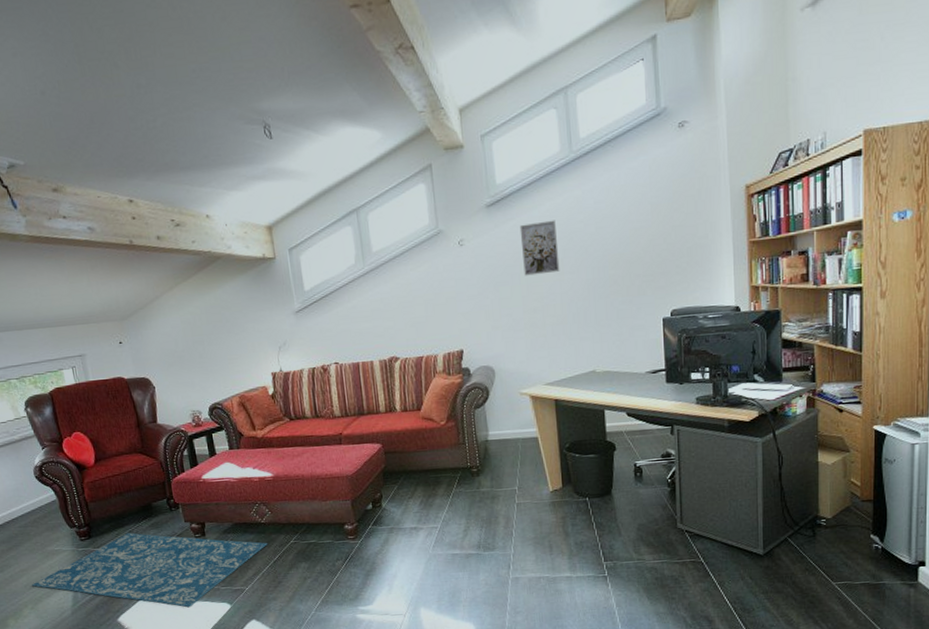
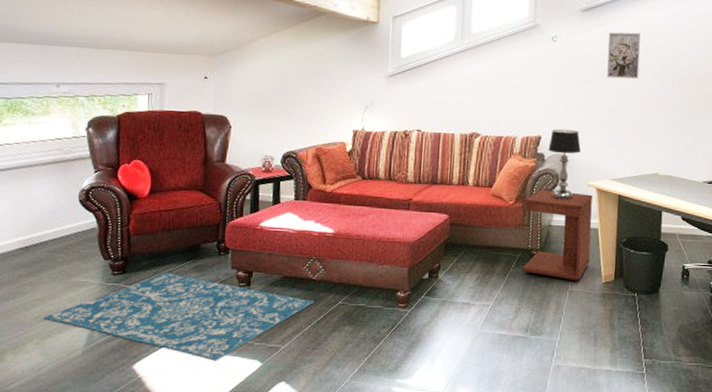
side table: none [456,403,534,493] -> present [522,189,593,280]
table lamp: none [472,337,508,413] -> present [548,129,581,200]

